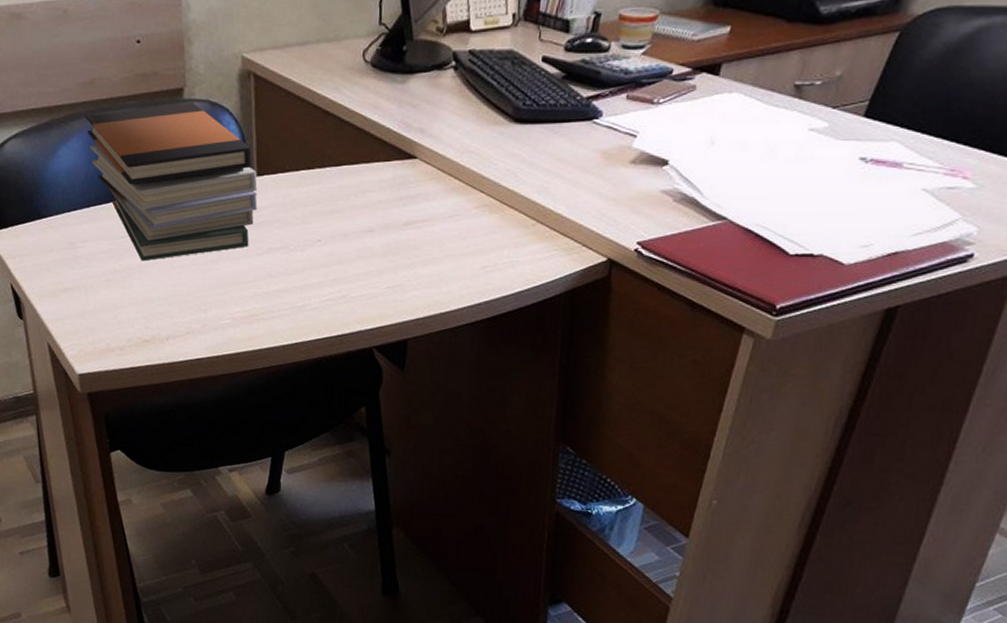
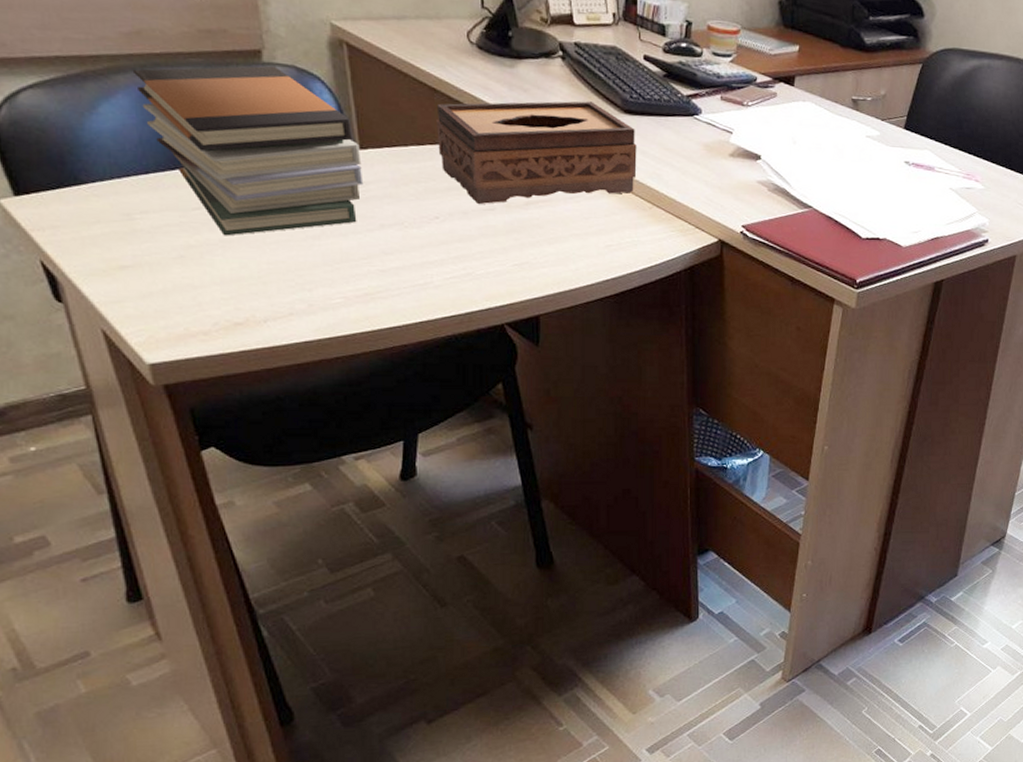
tissue box: none [326,113,525,226] -> present [436,101,637,204]

